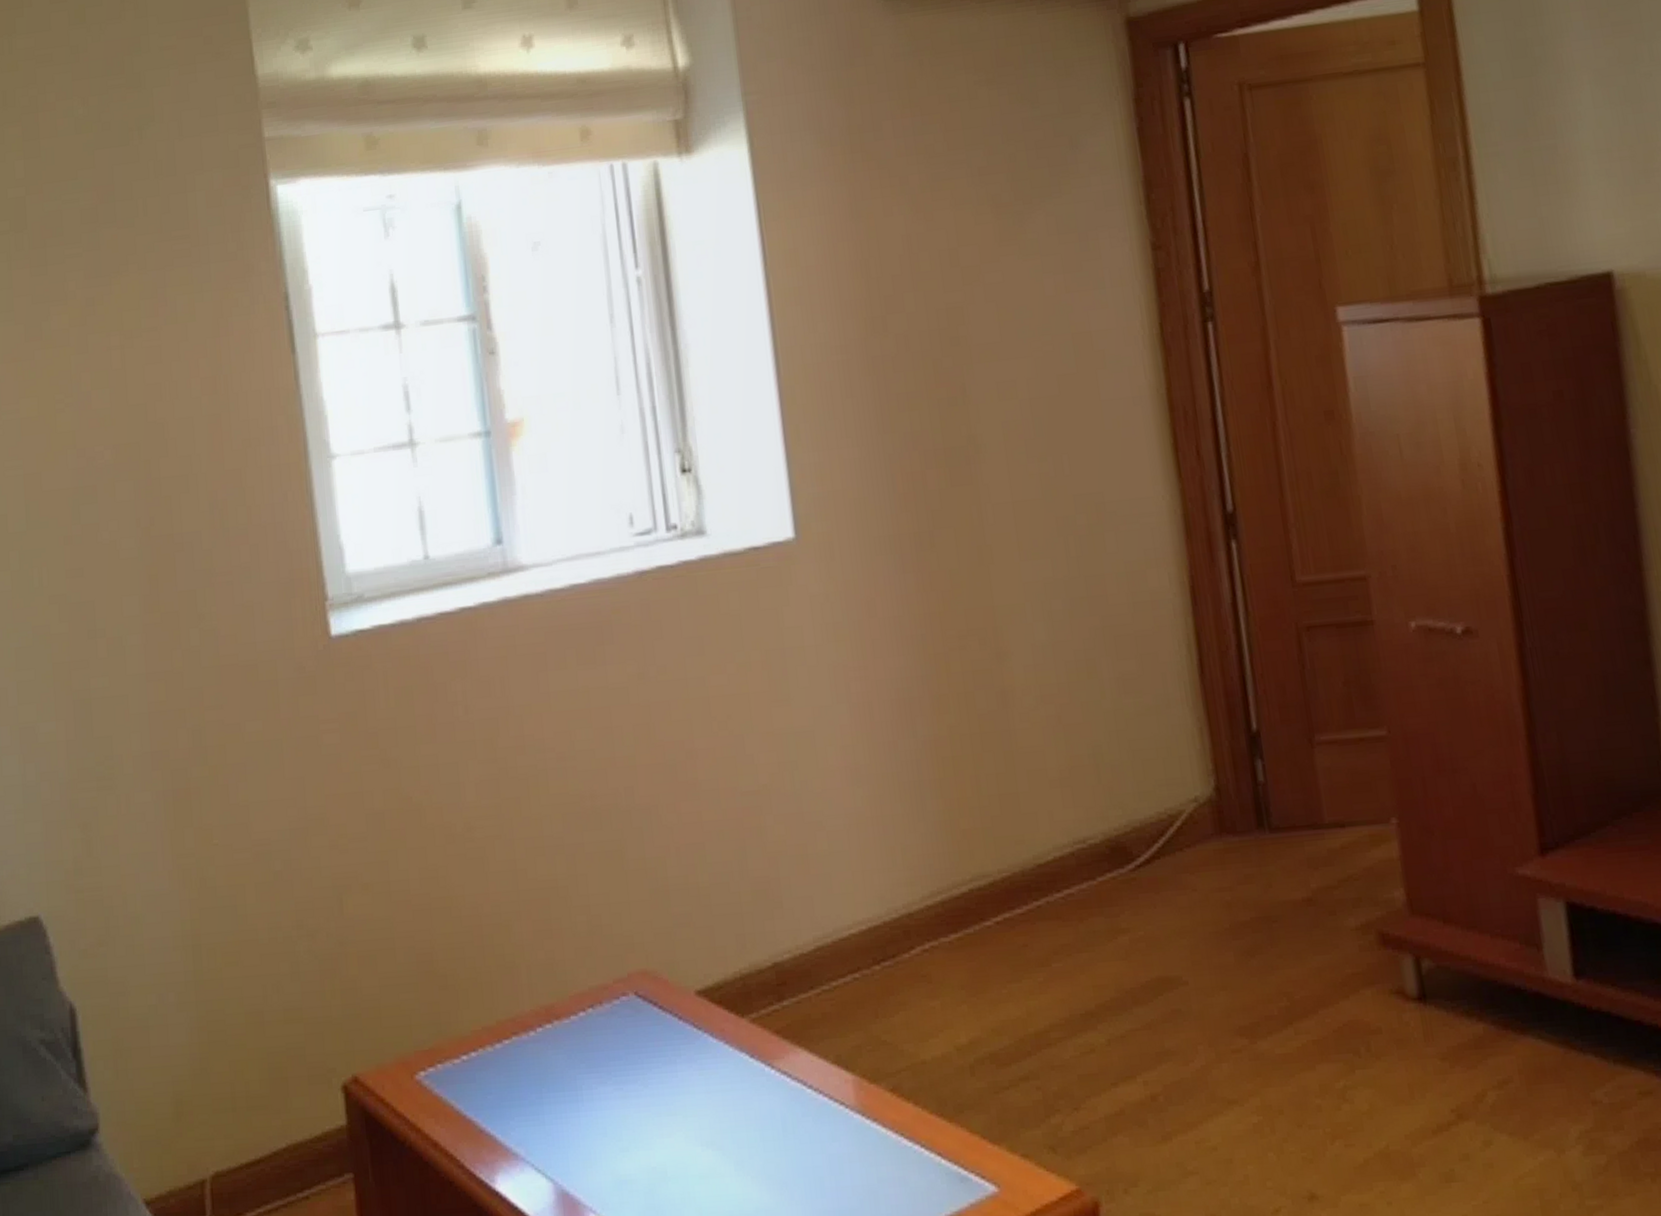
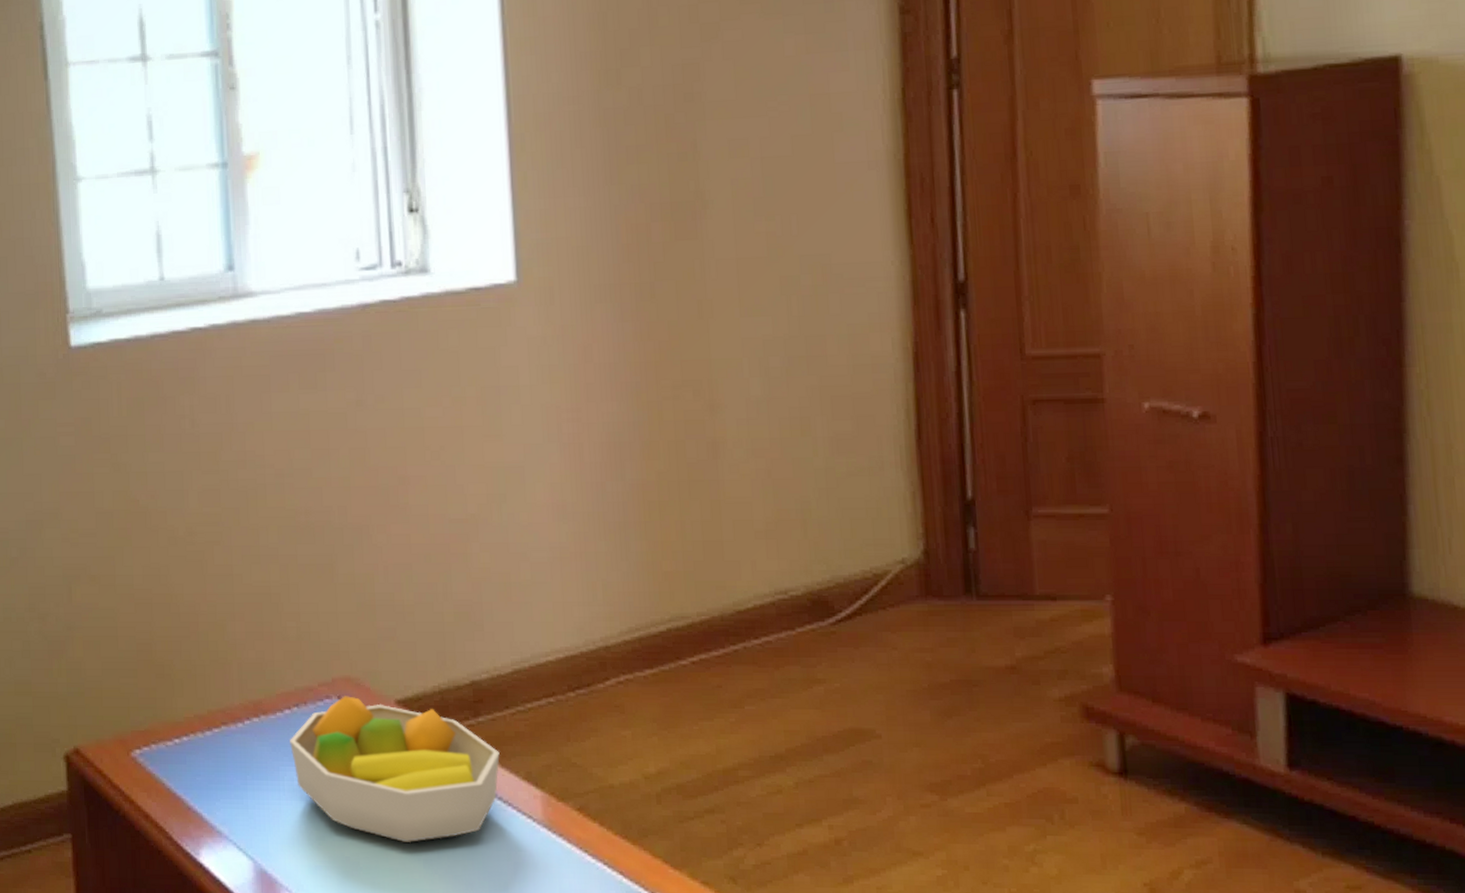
fruit bowl: none [586,991,808,1145] -> present [290,696,500,842]

